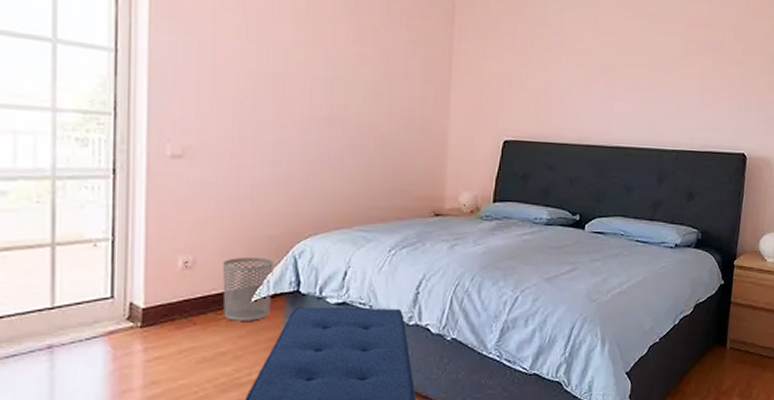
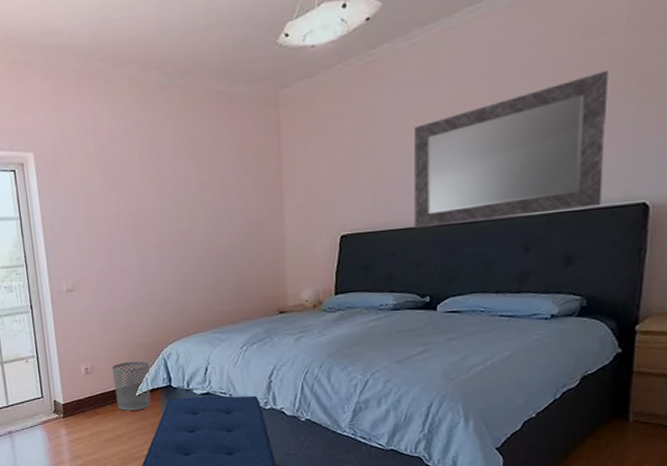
mirror: none [571,35,724,151] -> present [414,71,608,229]

